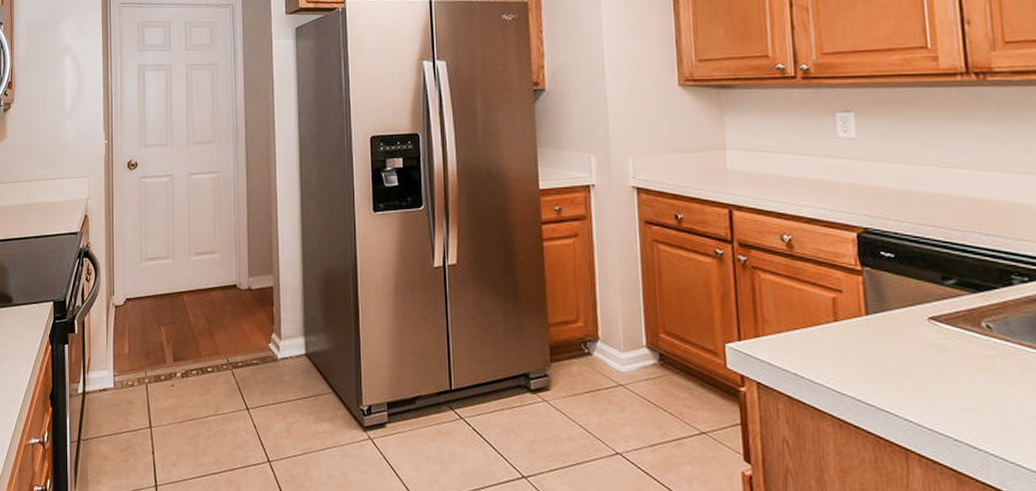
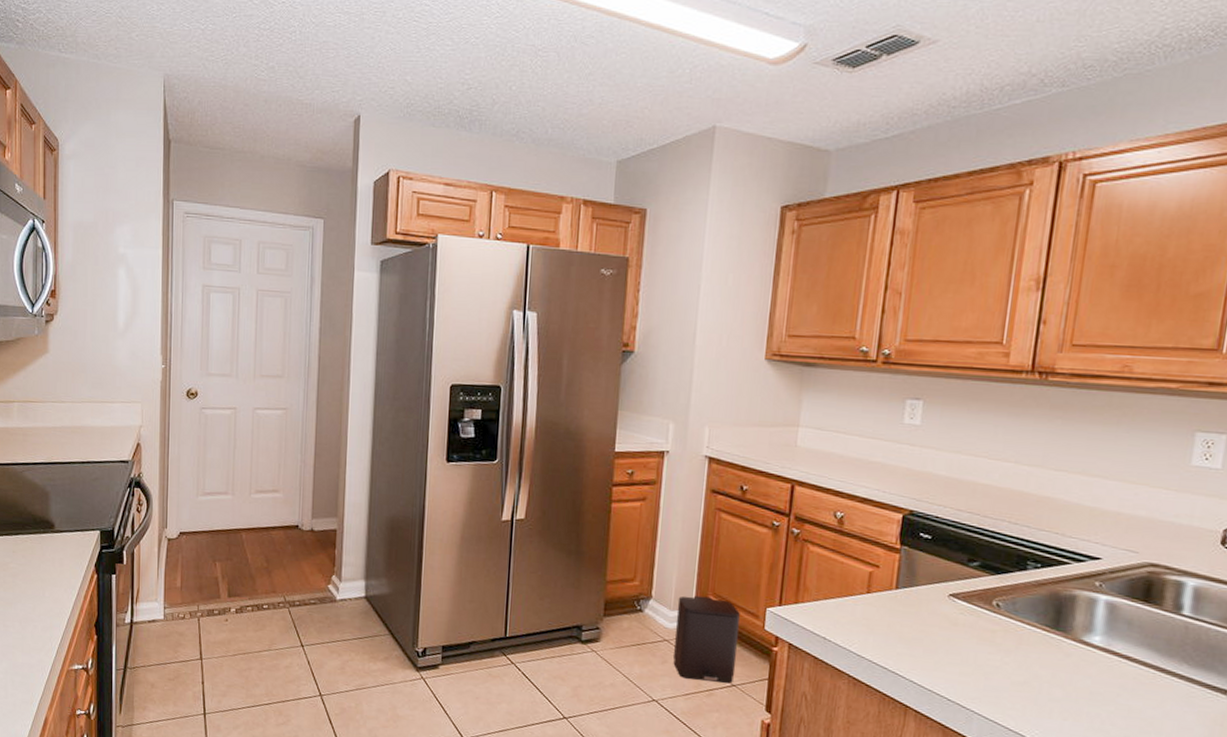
pedal bin: none [627,334,703,431] -> present [673,595,740,683]

